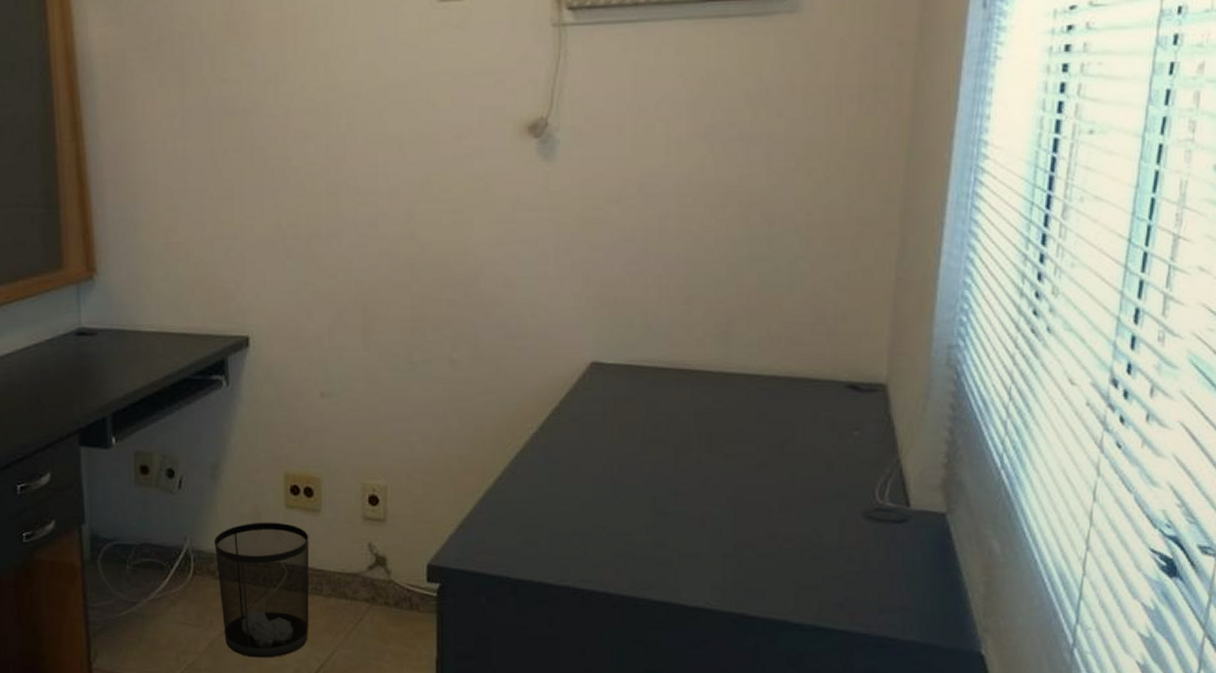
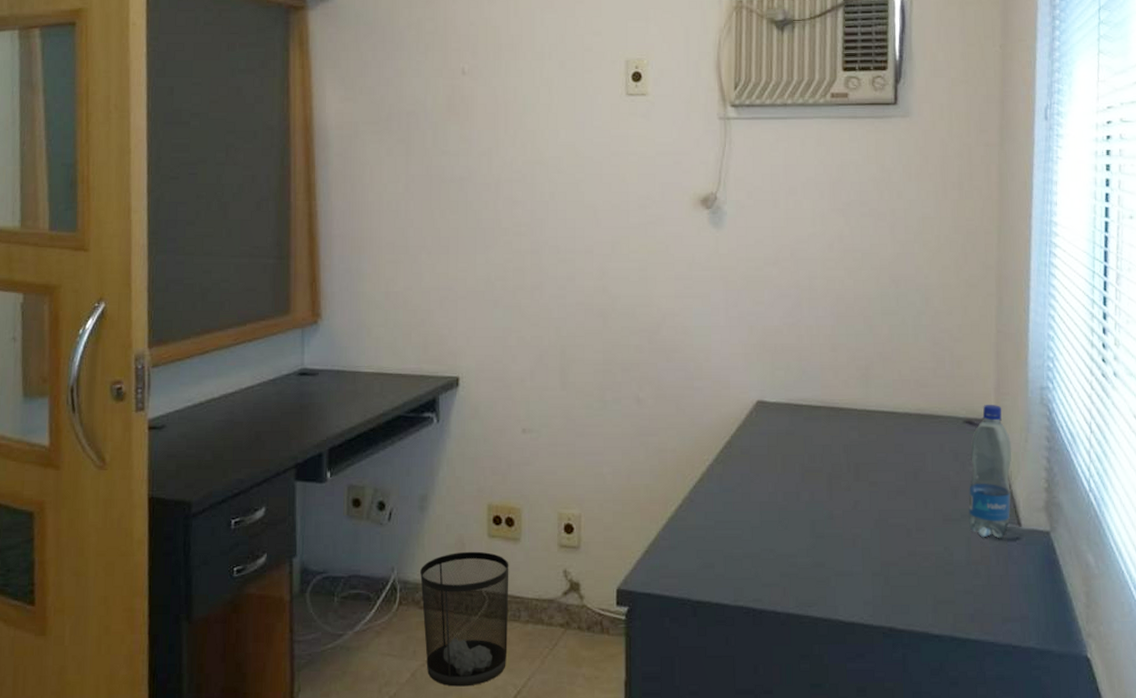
bottle: none [844,365,905,521] -> present [968,404,1012,539]

